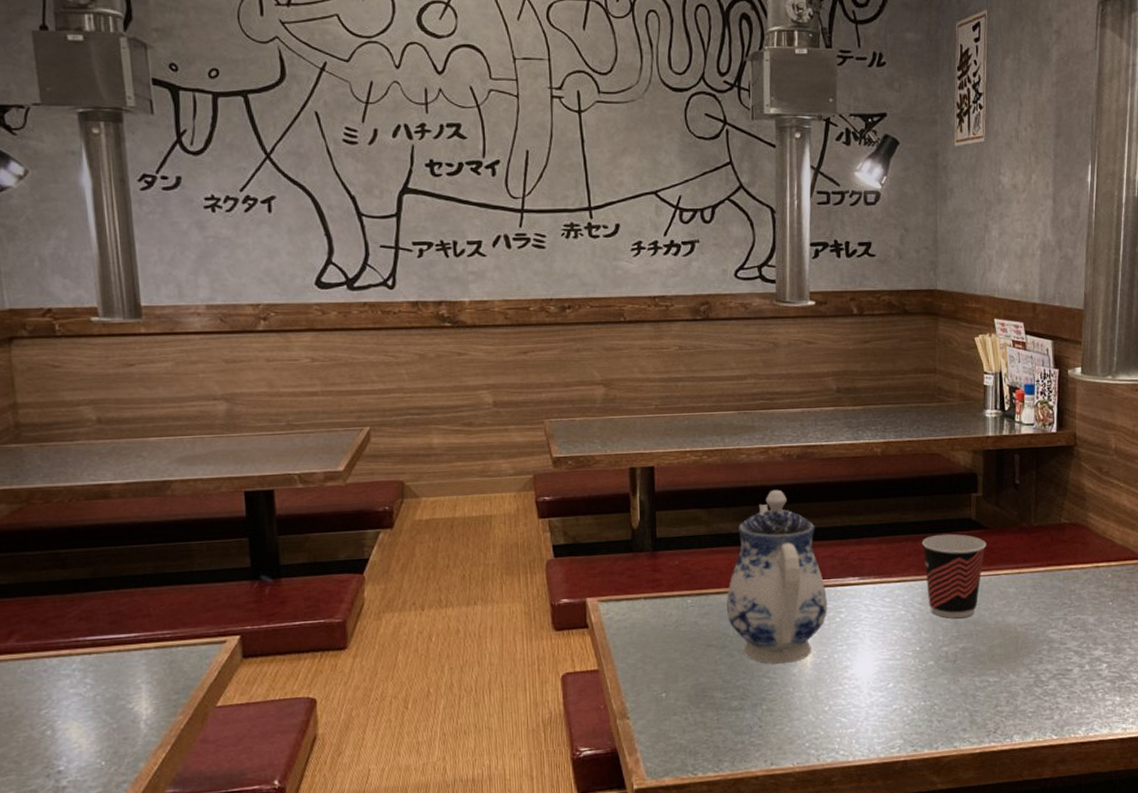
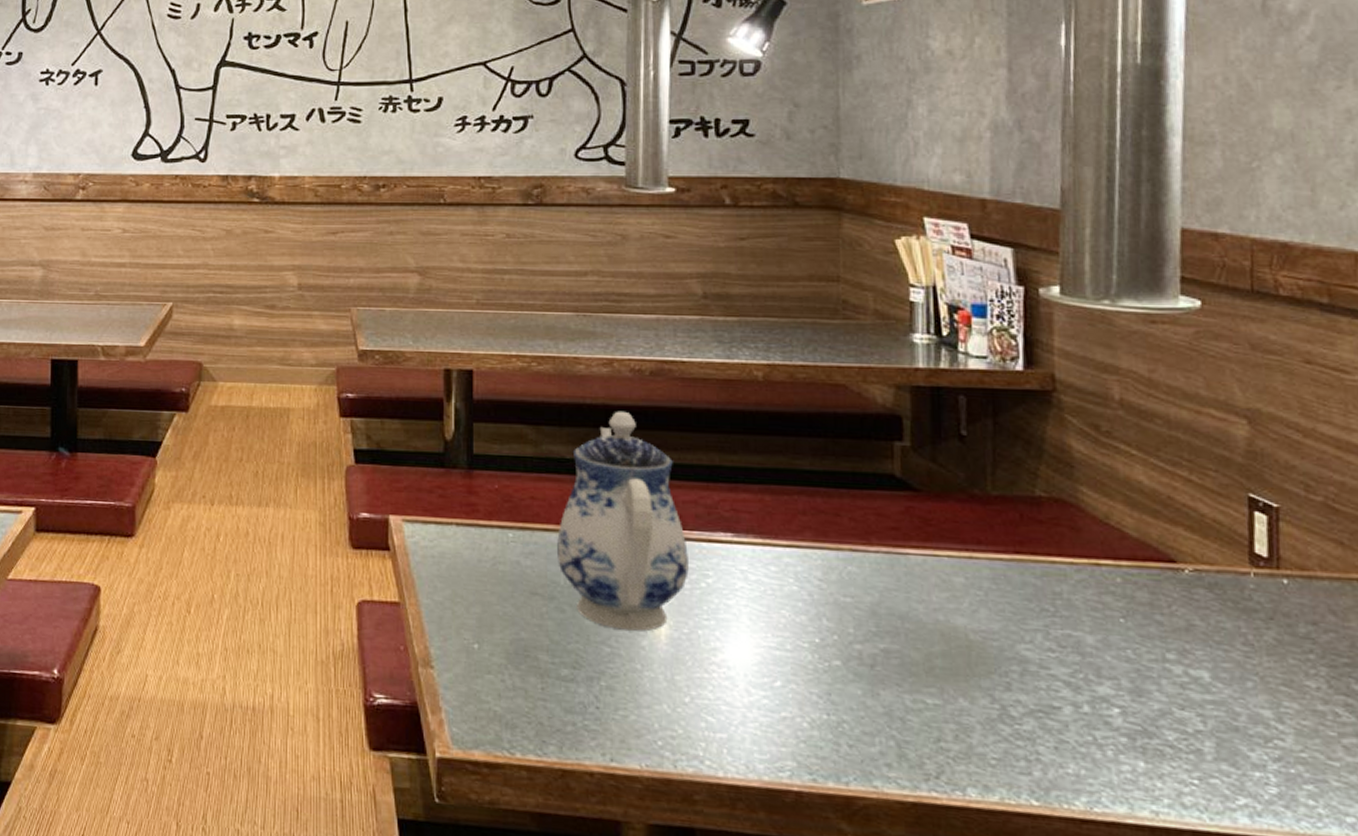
cup: present [922,534,986,619] -> none [822,491,918,609]

